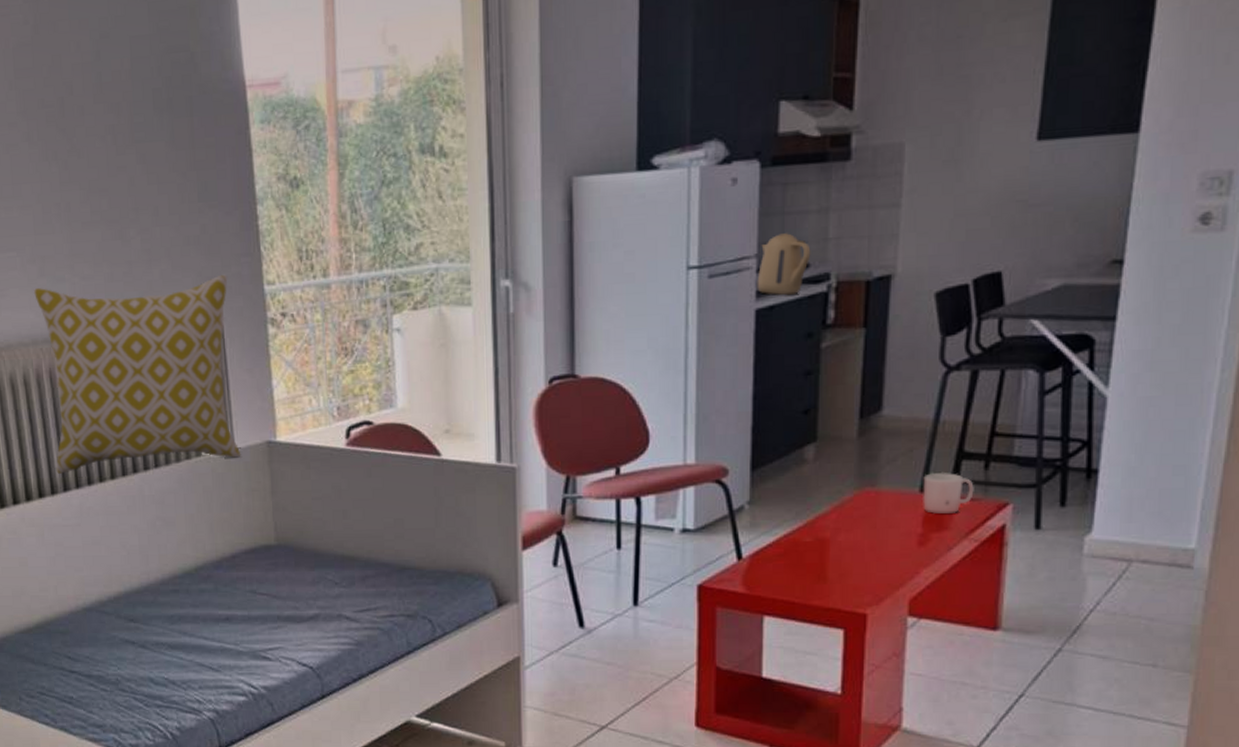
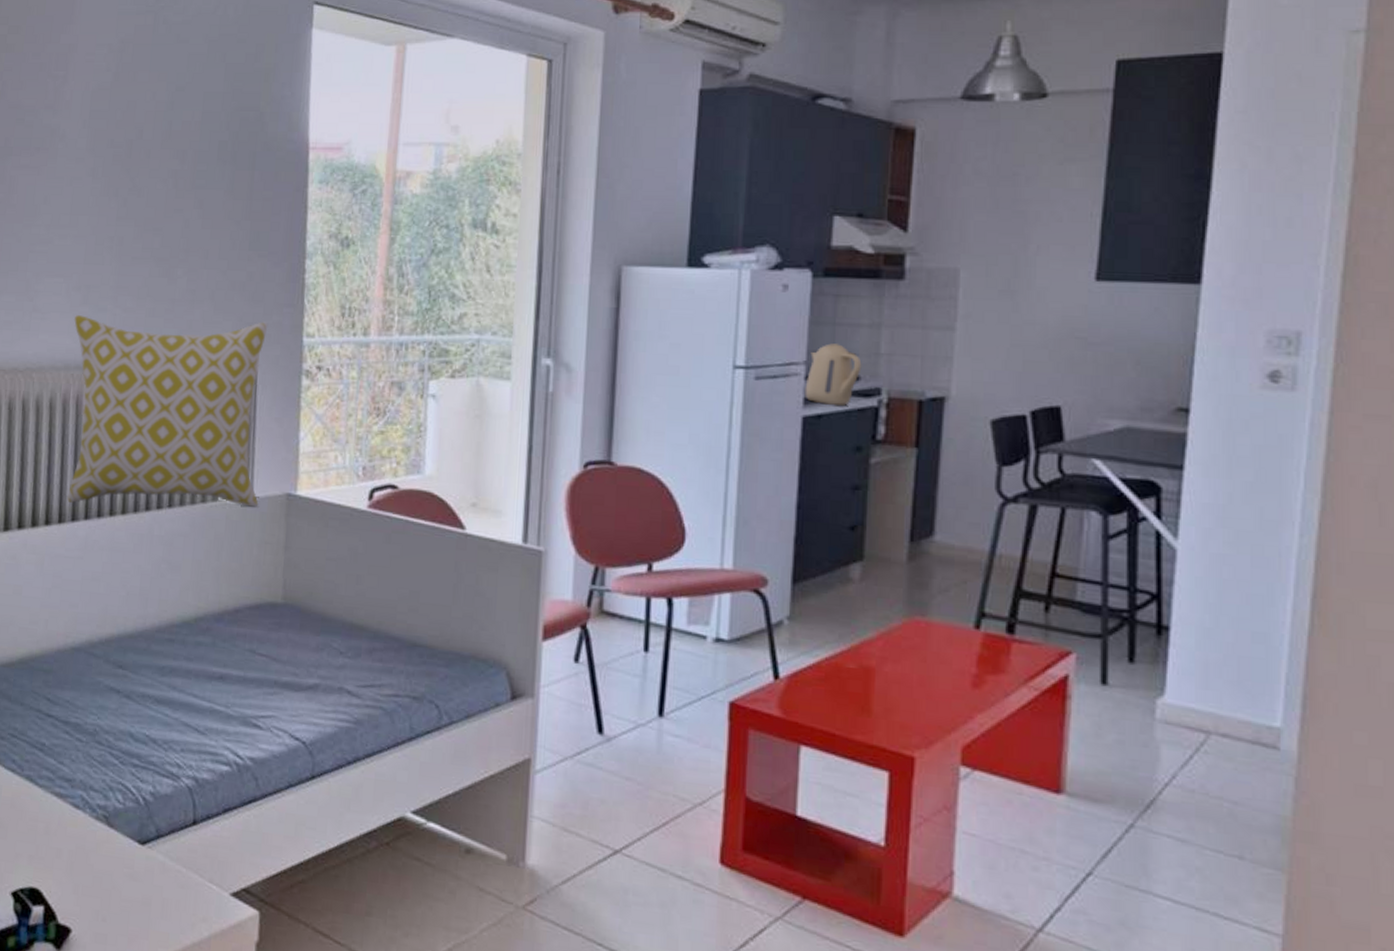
mug: present [921,472,974,515] -> none [976,609,1034,657]

